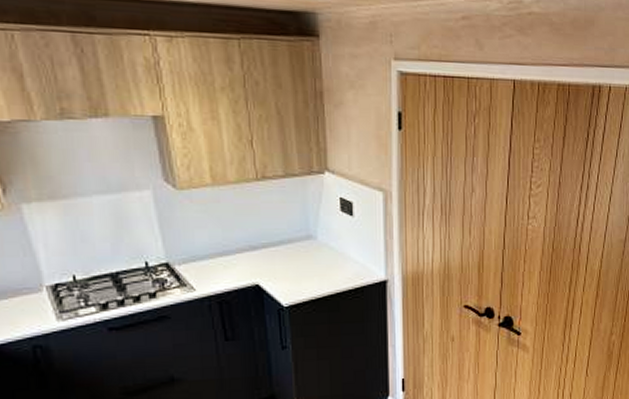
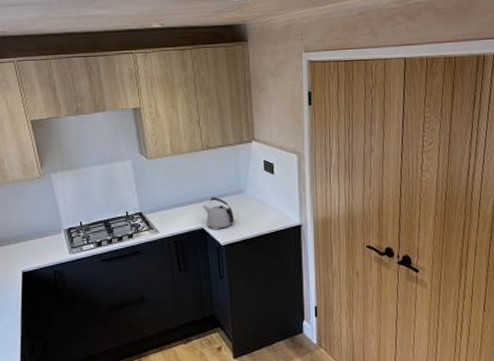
kettle: none [257,244,302,287] -> present [203,197,235,230]

